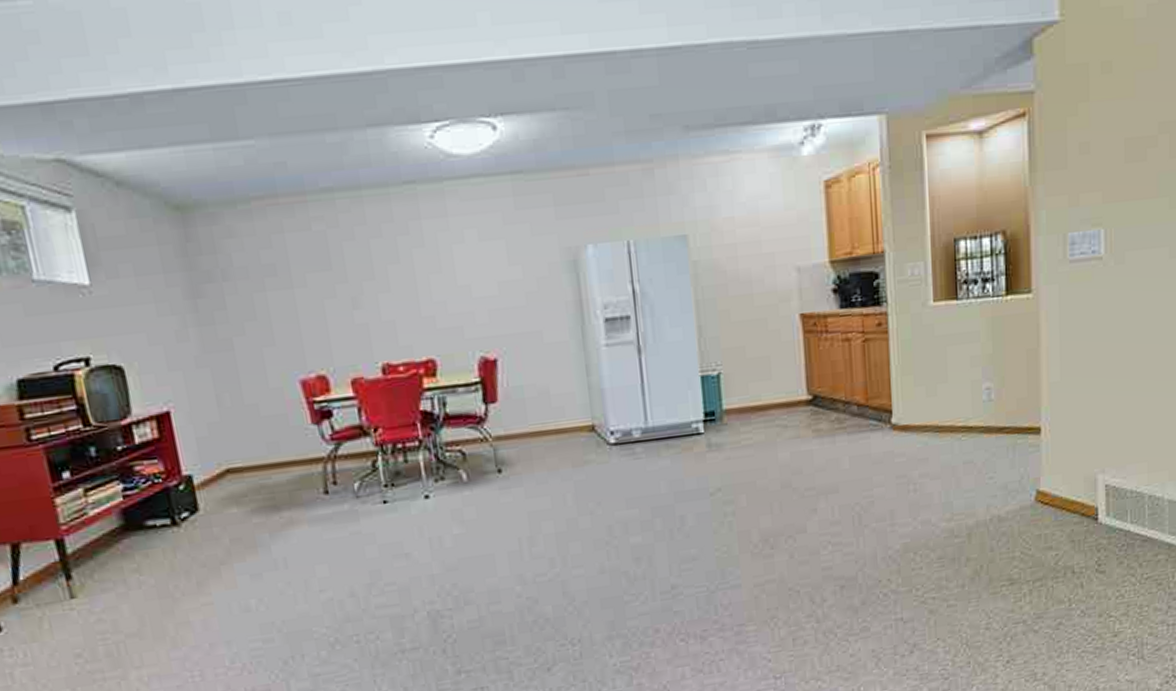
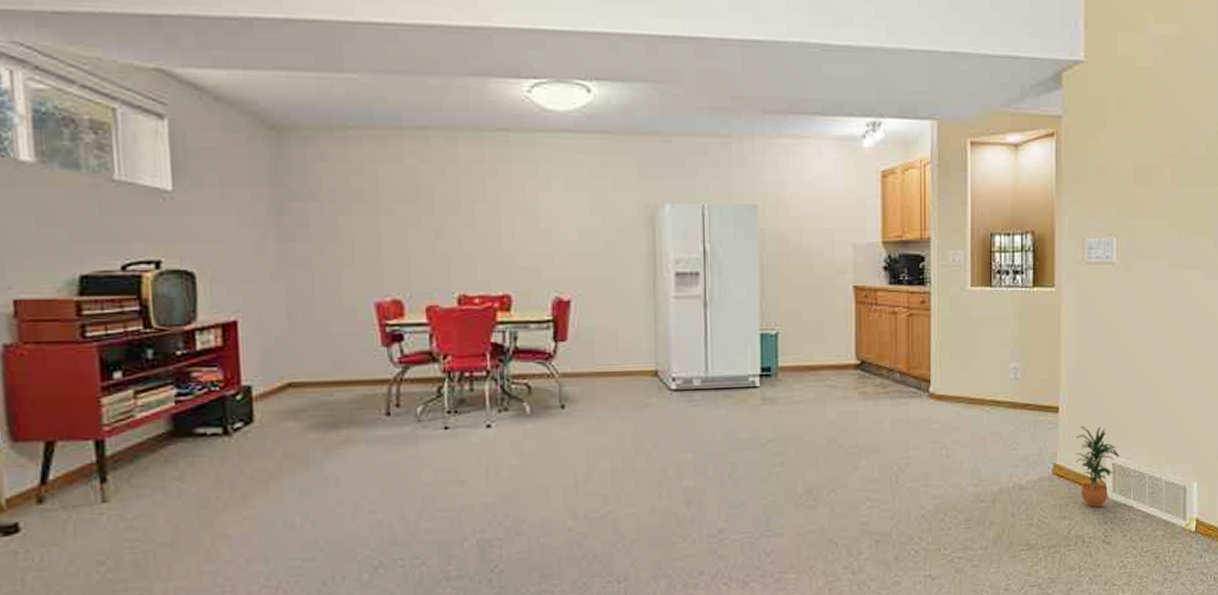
potted plant: none [1061,446,1114,535] -> present [1075,425,1120,507]

